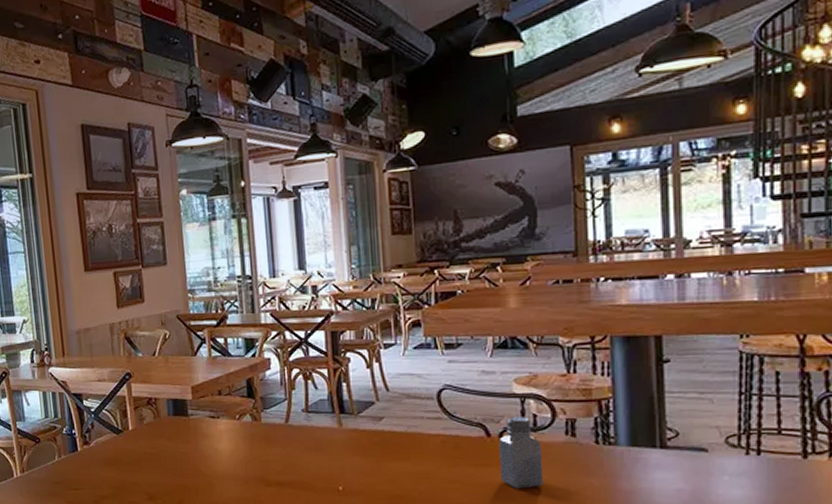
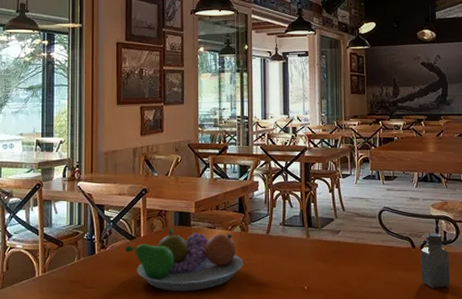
fruit bowl: none [112,418,259,493] -> present [125,227,244,291]

